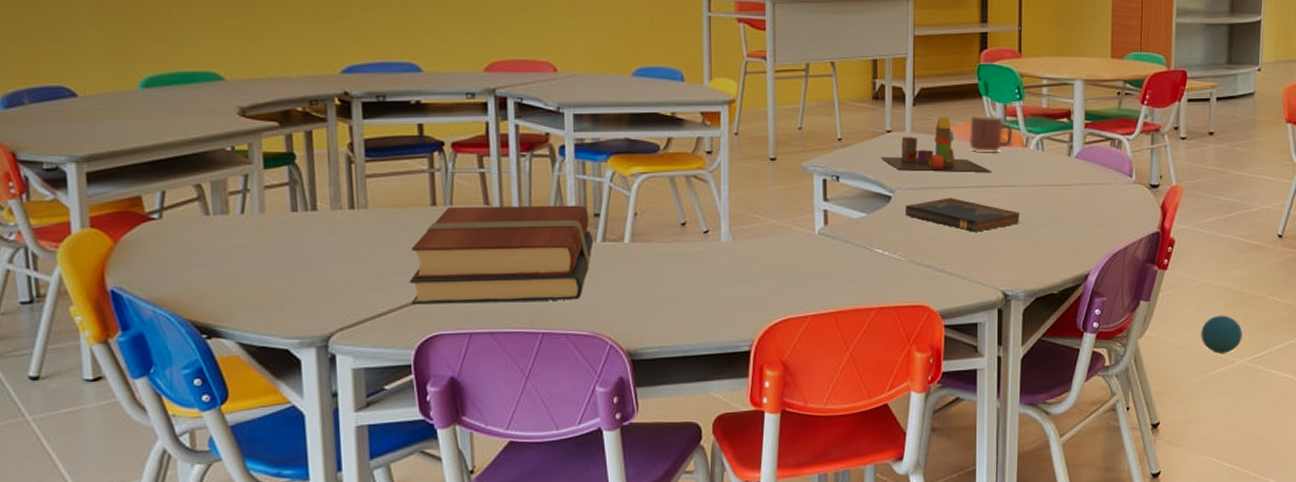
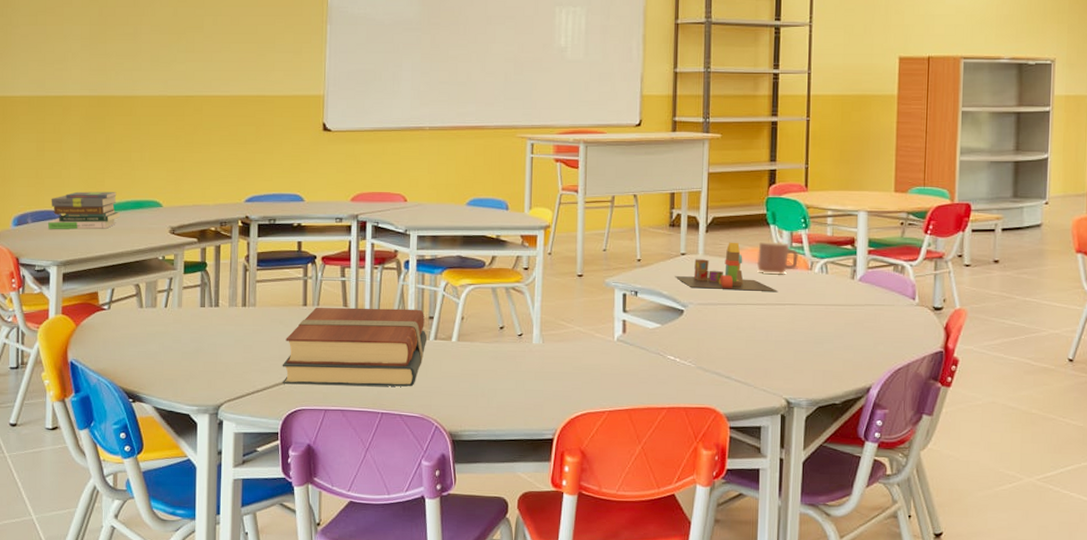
books: none [54,60,165,112] -> present [47,191,121,230]
hardcover book: present [906,198,1021,232] -> none [696,313,805,345]
ball: present [1201,315,1242,354] -> none [986,433,1031,471]

